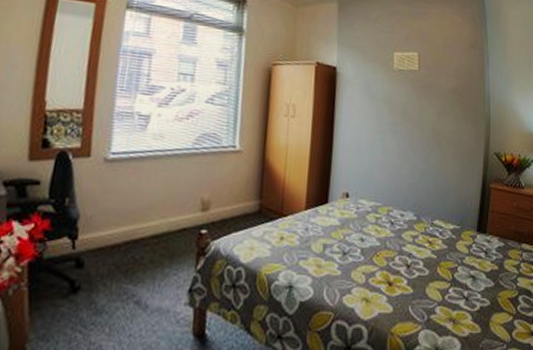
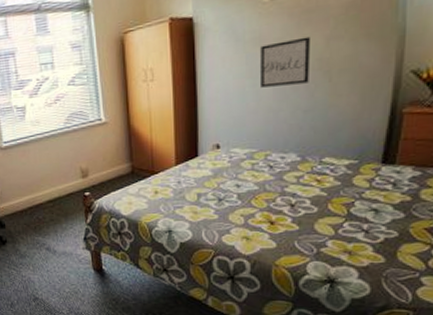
wall art: none [387,106,428,148] -> present [261,36,312,88]

